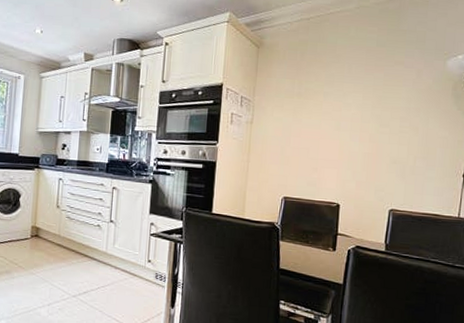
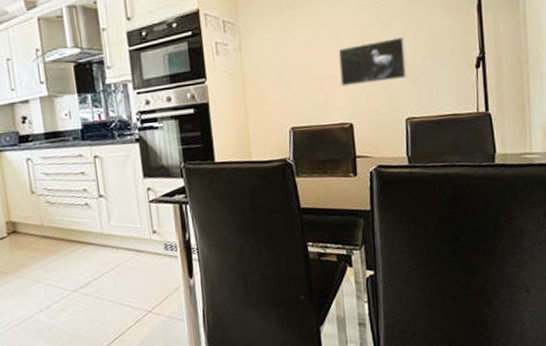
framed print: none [335,136,400,174] -> present [338,37,408,87]

